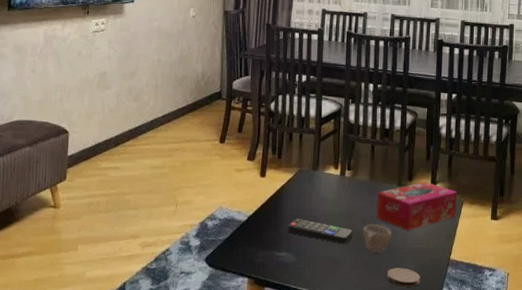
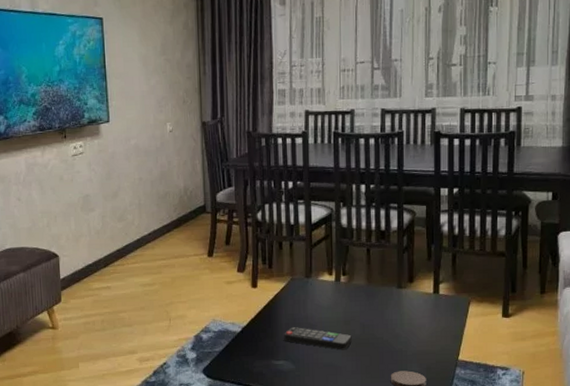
cup: present [361,223,391,254] -> none [361,327,393,358]
tissue box: present [376,181,458,230] -> none [376,282,464,333]

